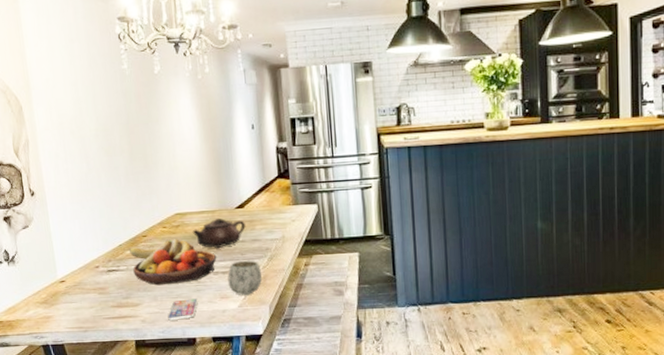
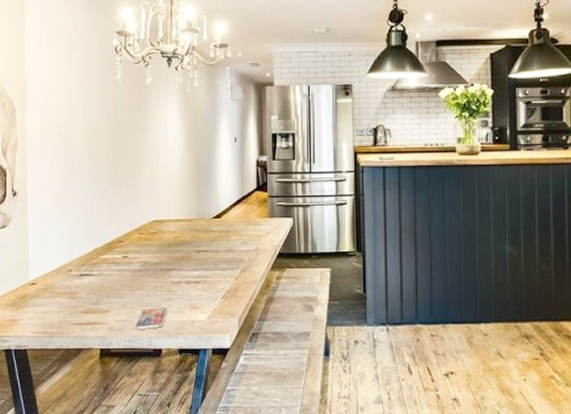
fruit bowl: present [128,239,217,286] -> none [103,246,190,293]
teapot: present [192,218,245,248] -> none [168,228,221,257]
mug: present [227,260,262,295] -> none [199,270,233,306]

